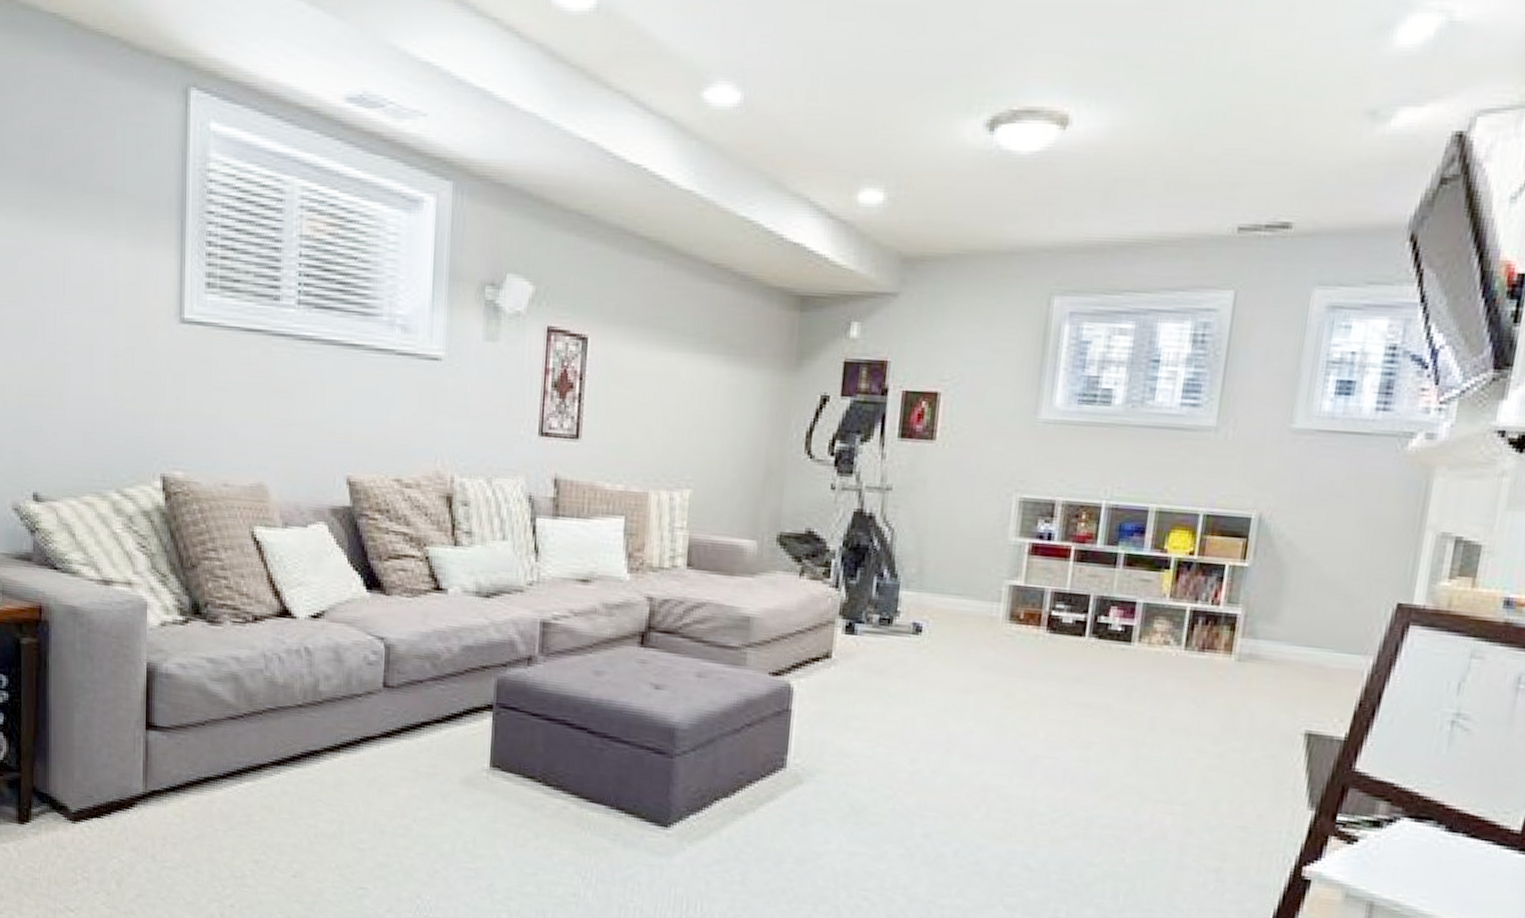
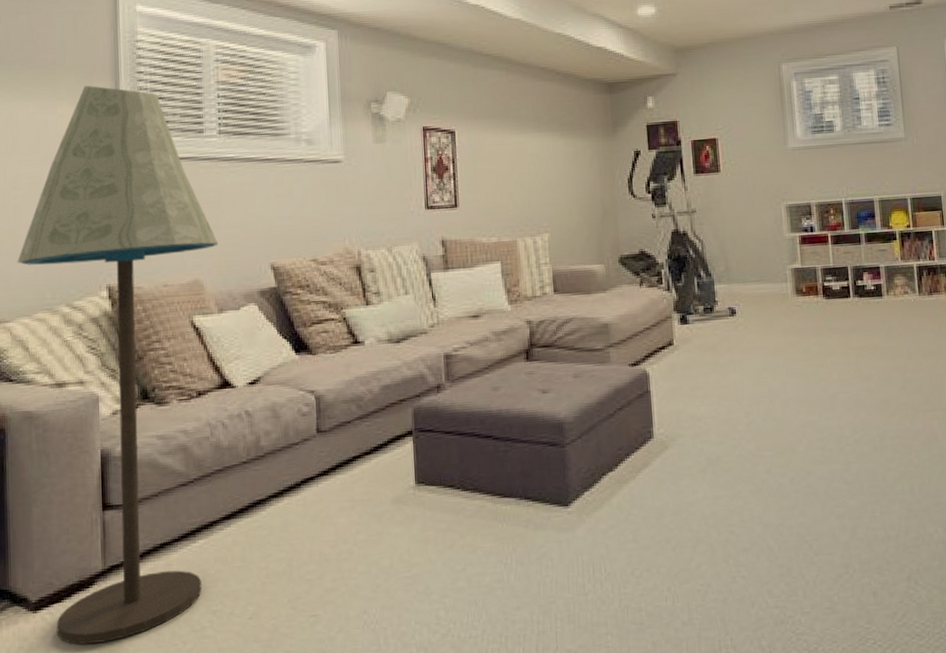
floor lamp: none [65,222,288,869] -> present [17,85,218,645]

